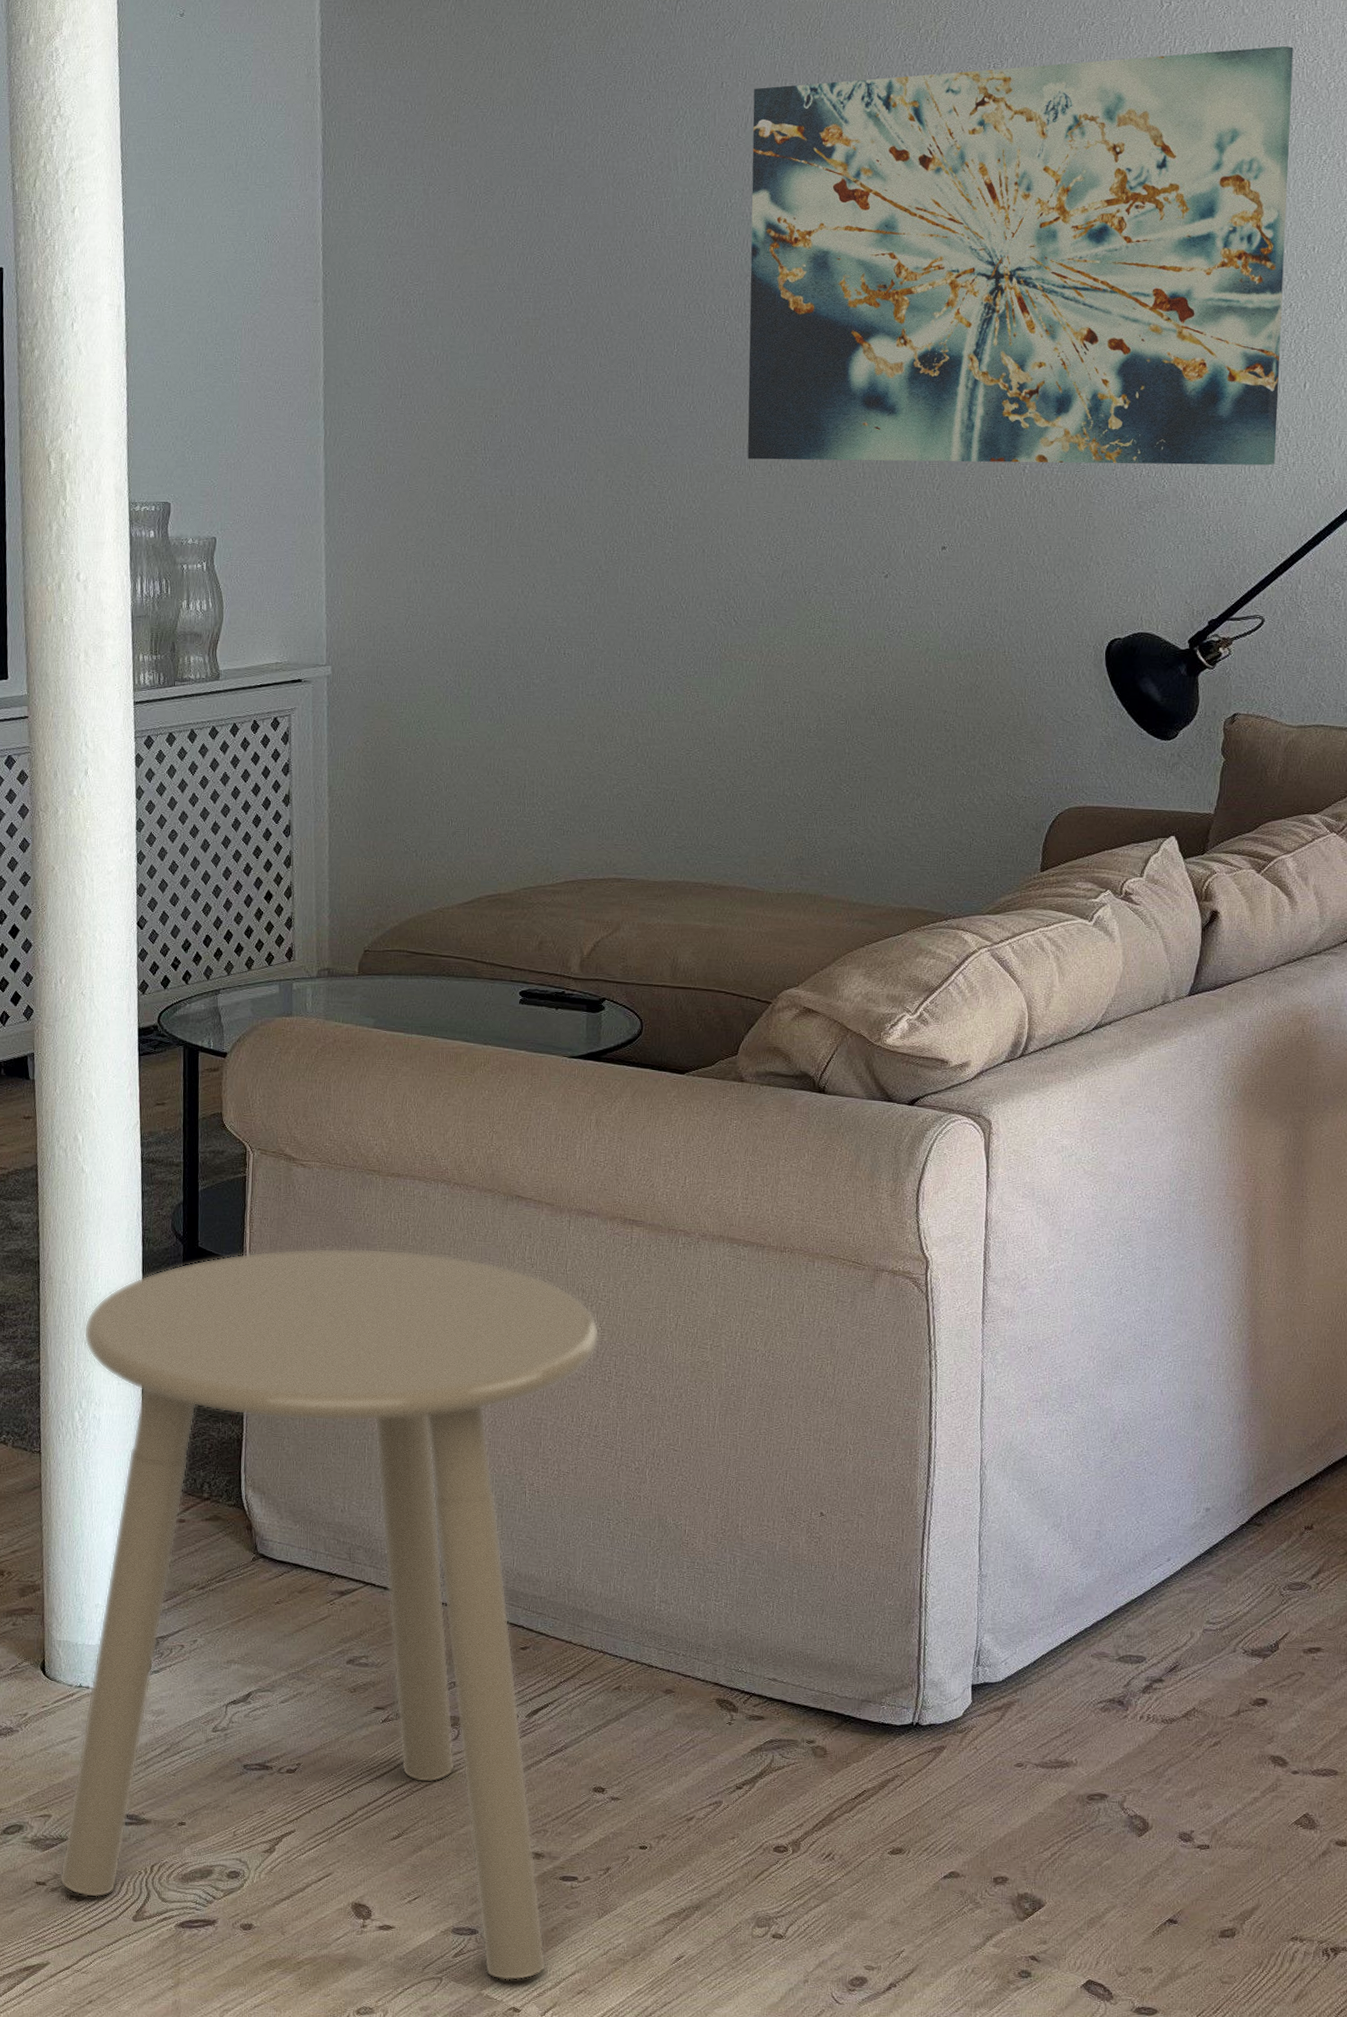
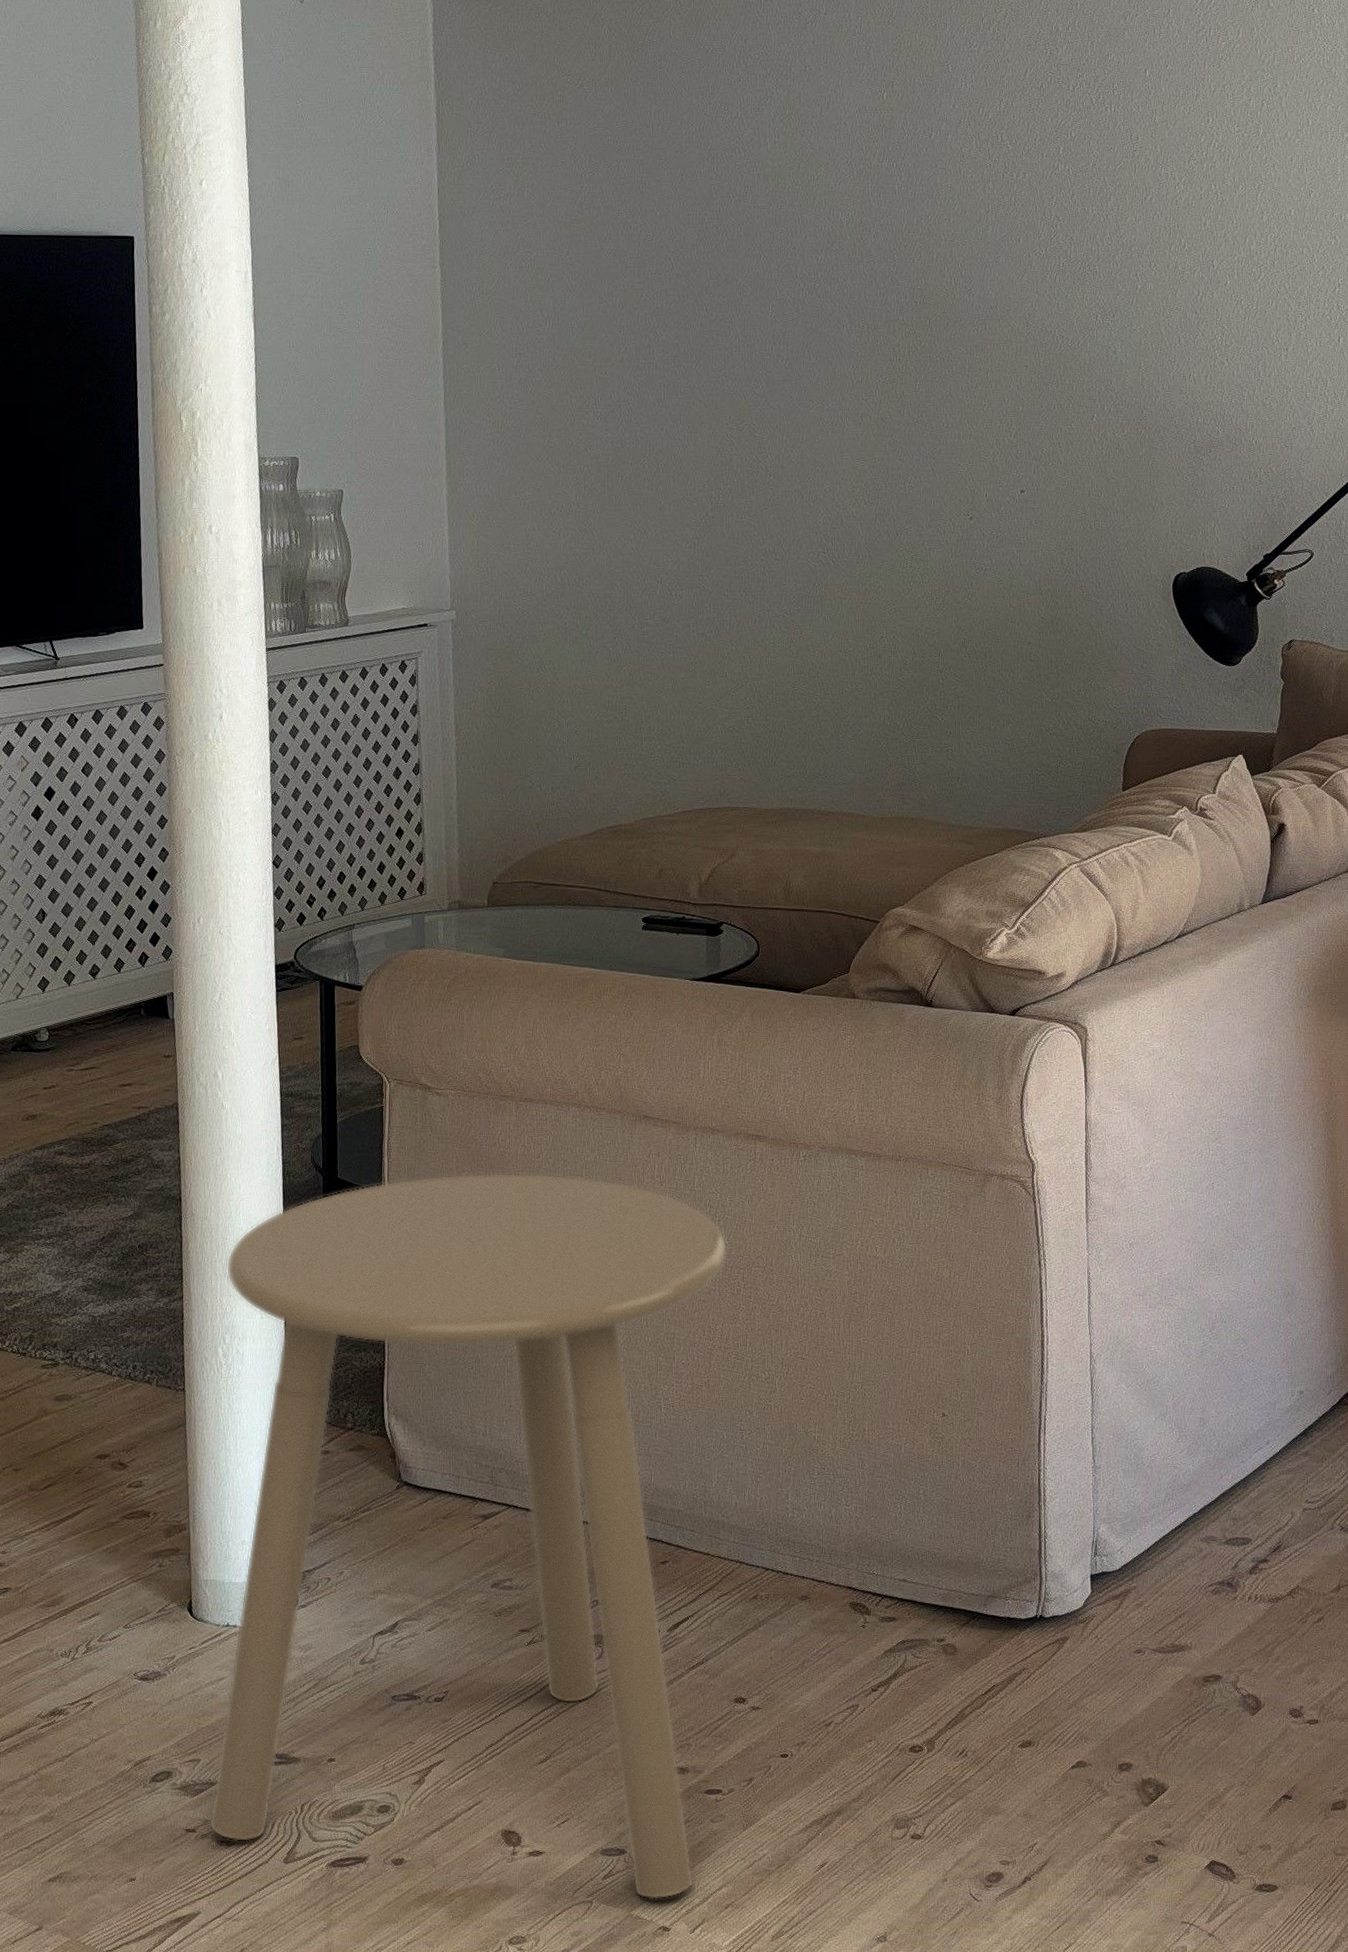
wall art: present [747,46,1294,466] -> none [834,36,1316,413]

